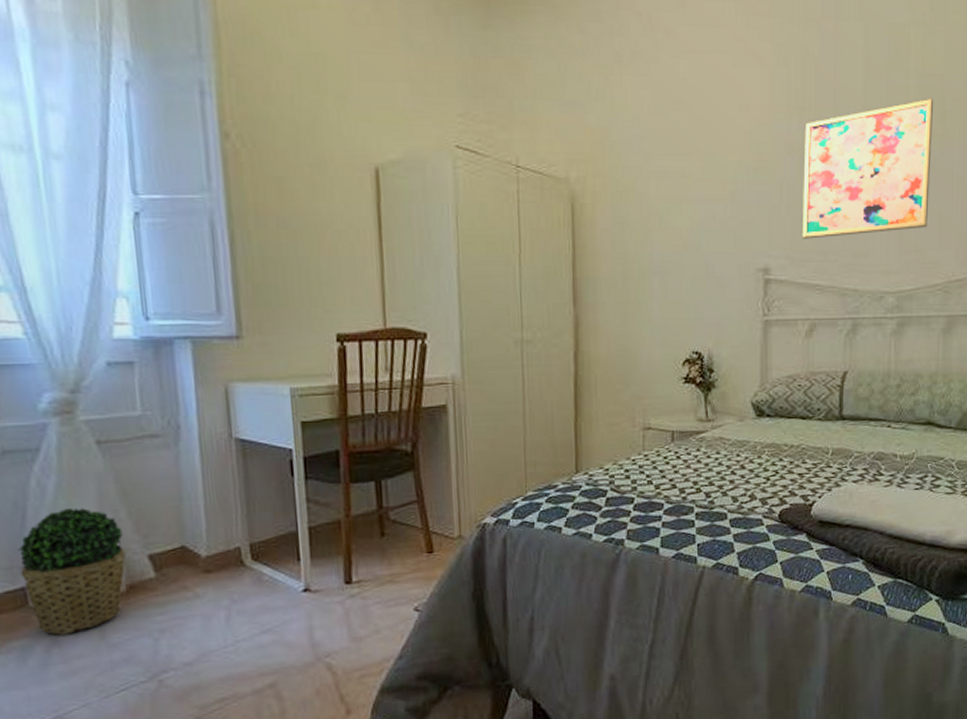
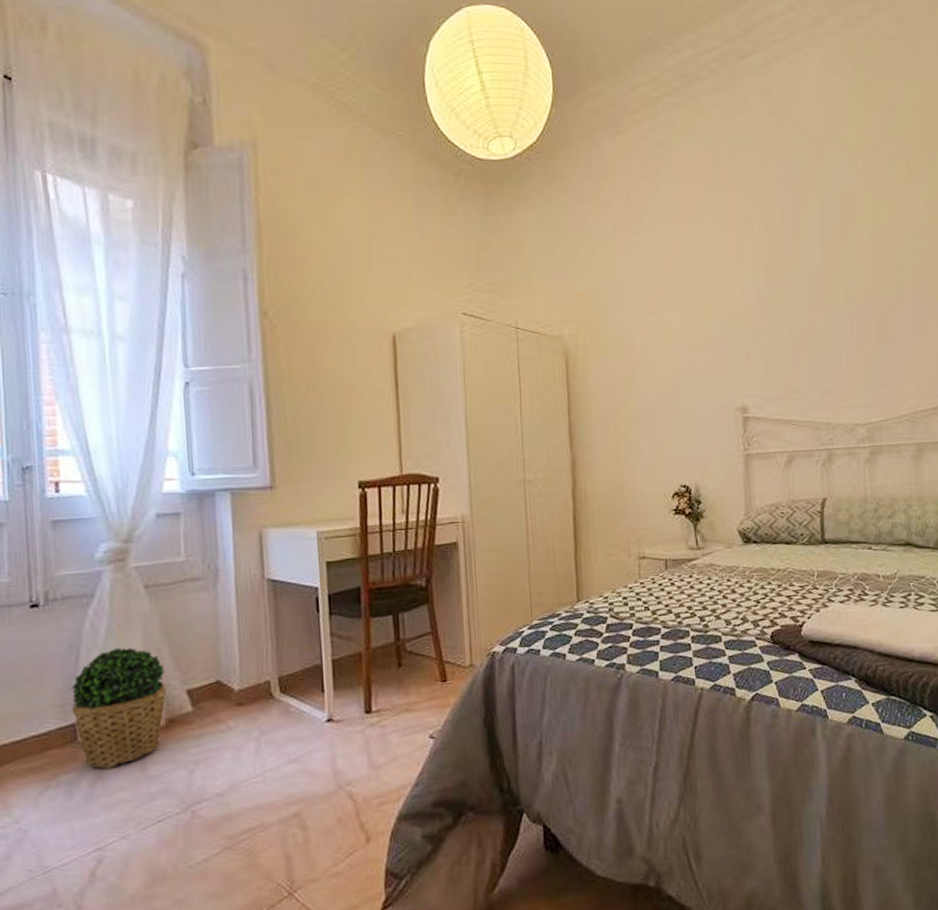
wall art: present [802,98,934,239] -> none [771,251,890,380]

